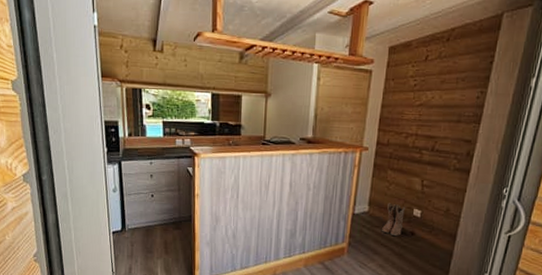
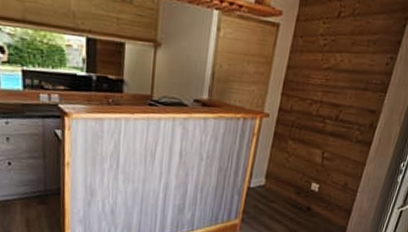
boots: present [381,203,406,237] -> none [276,176,305,212]

